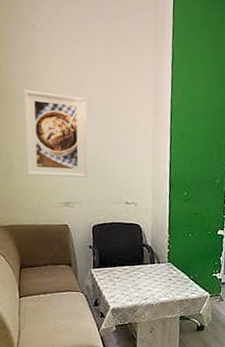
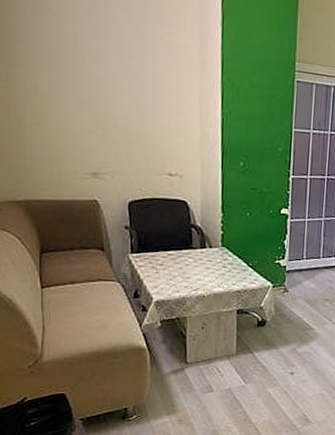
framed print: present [23,89,88,178] -> none [32,28,119,143]

